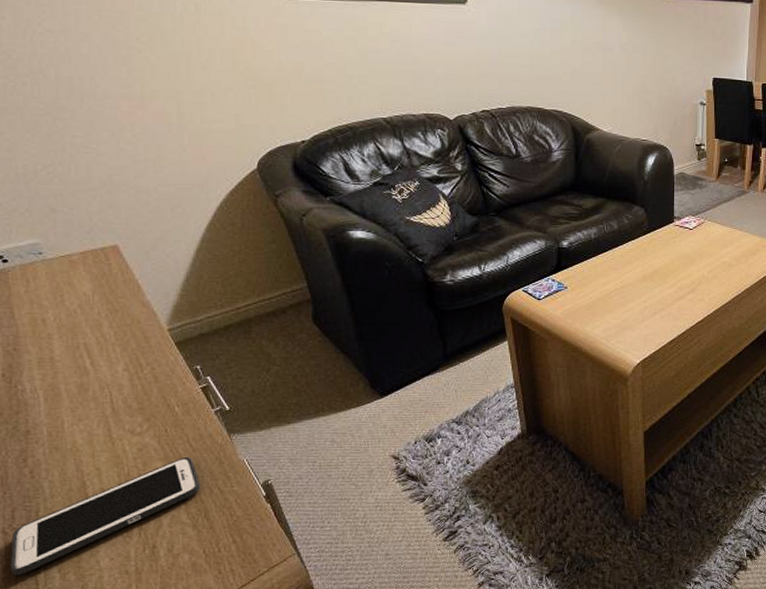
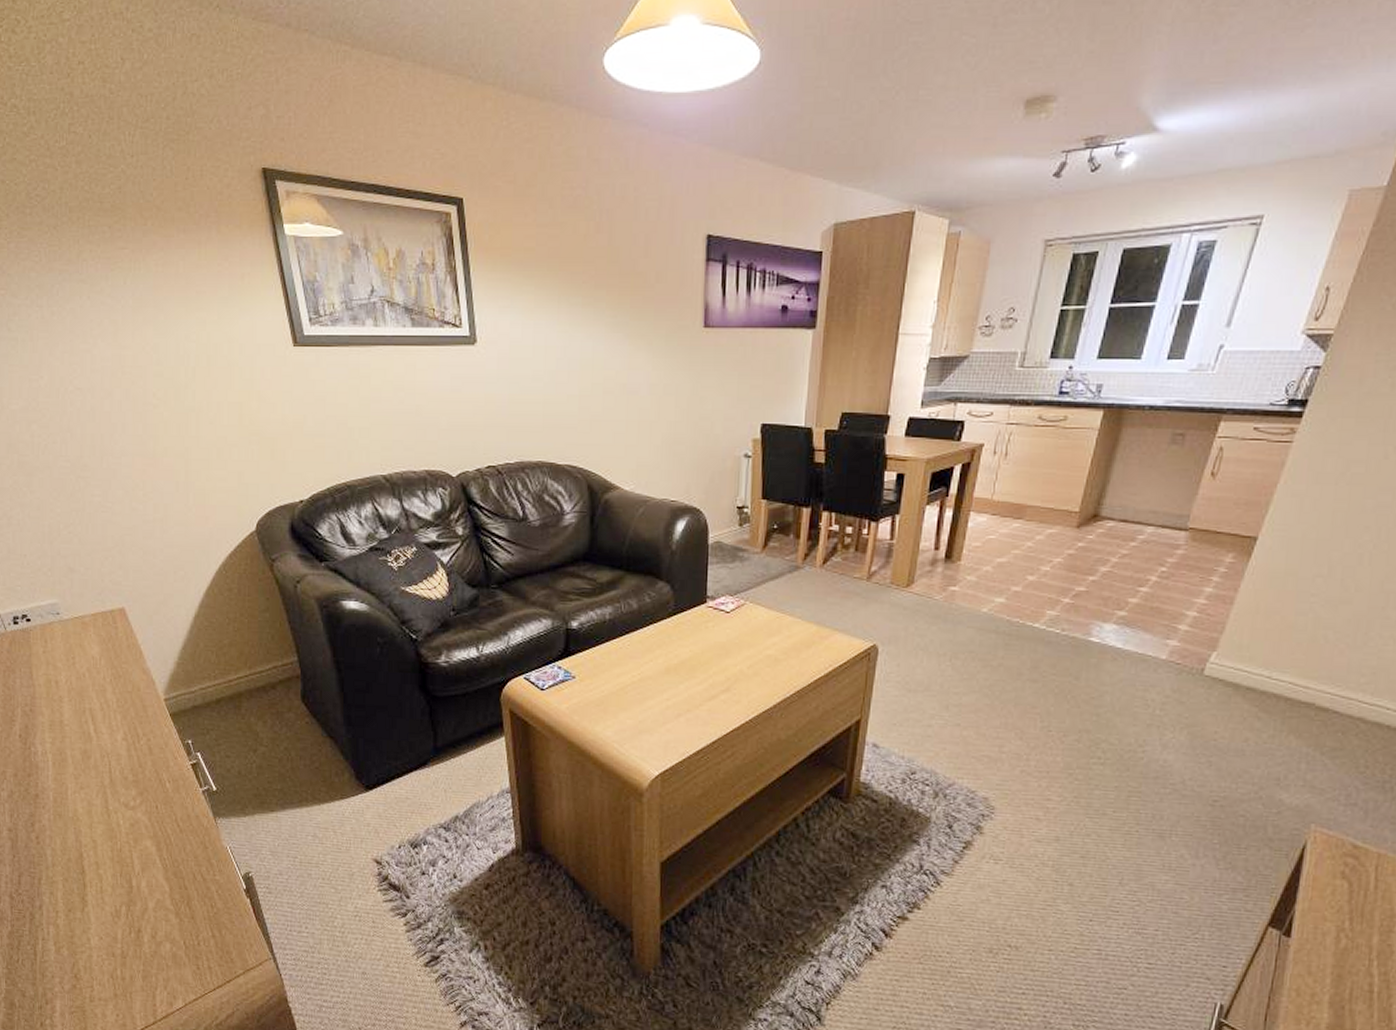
cell phone: present [10,457,200,576] -> none [14,838,185,944]

